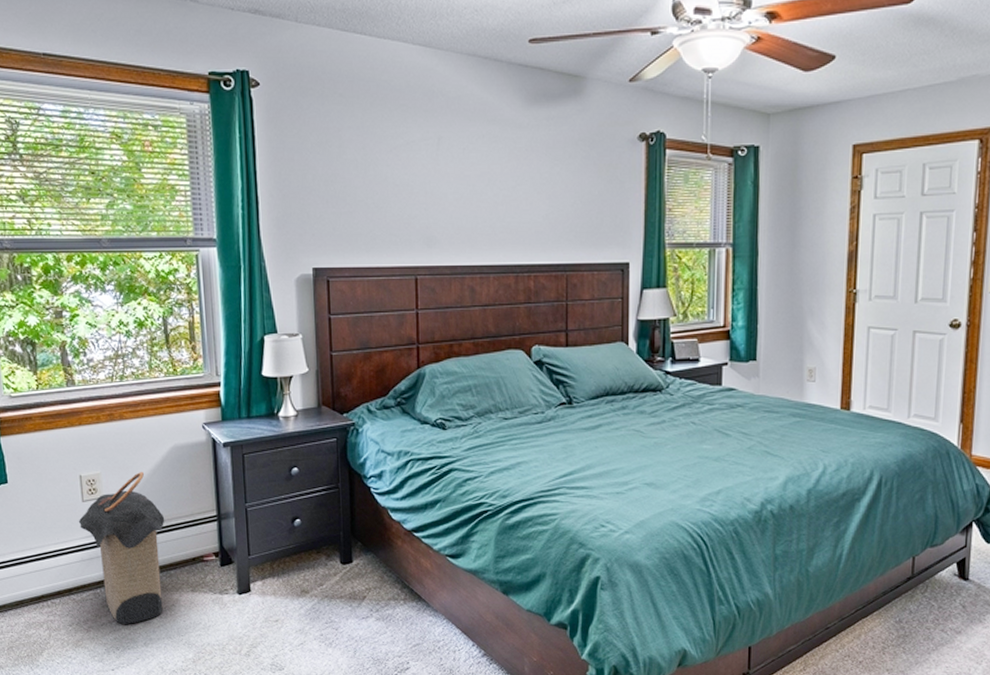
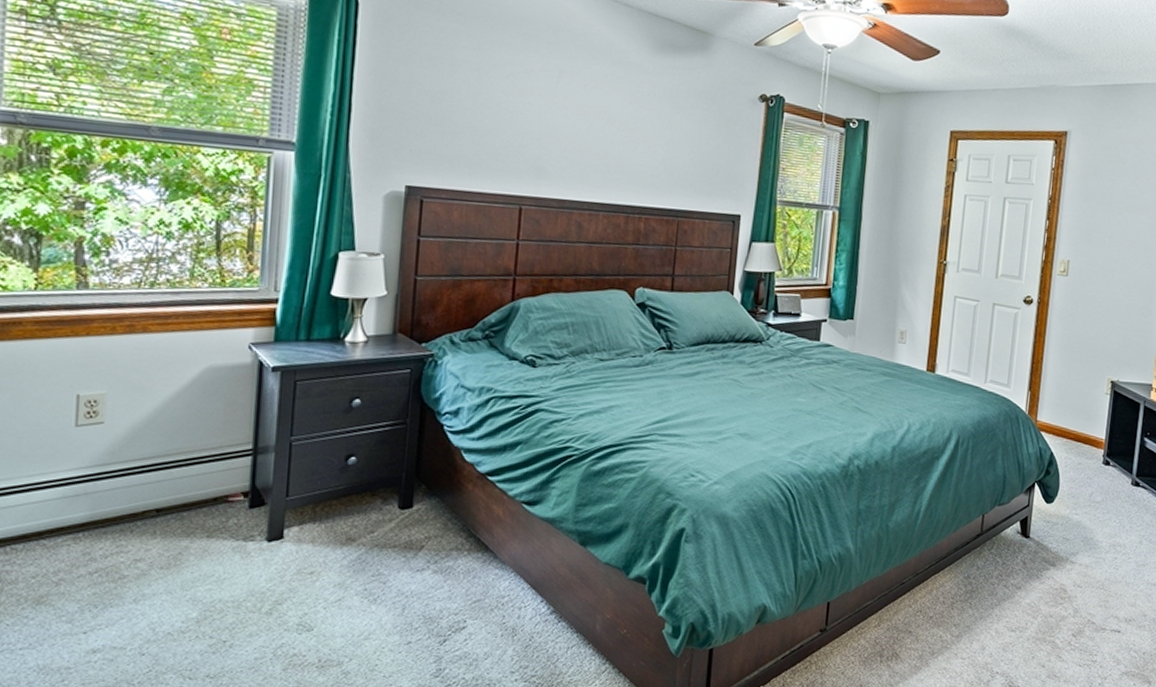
laundry hamper: present [78,472,165,624] -> none [66,395,185,576]

